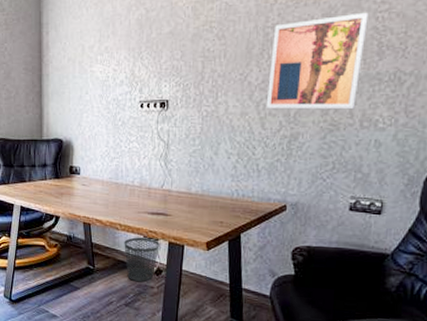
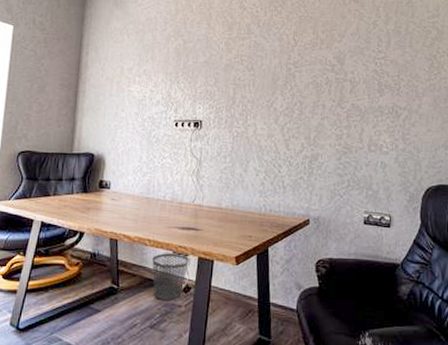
wall art: present [266,12,369,110] -> none [289,58,370,136]

